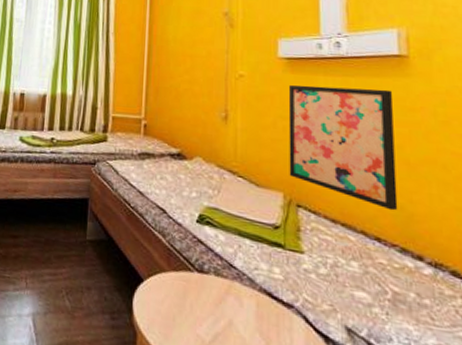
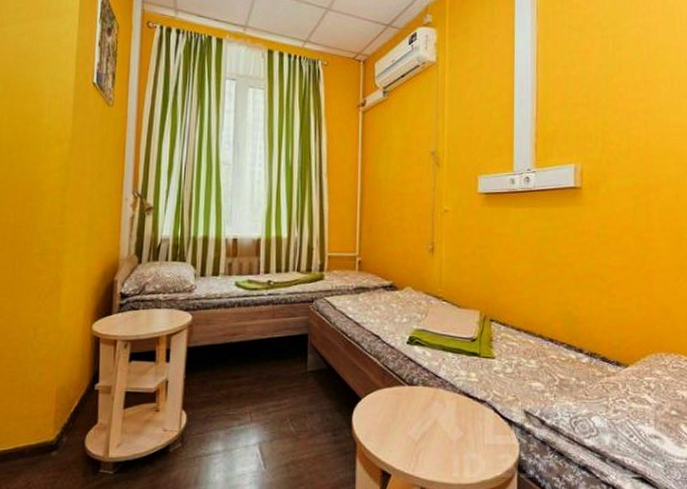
wall art: present [288,85,398,211] -> none [485,217,568,316]

